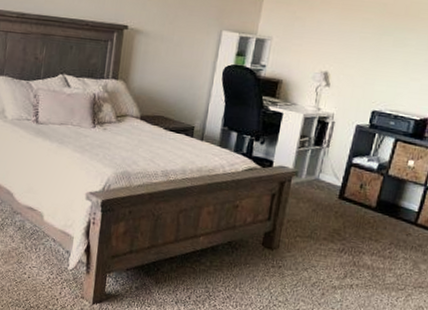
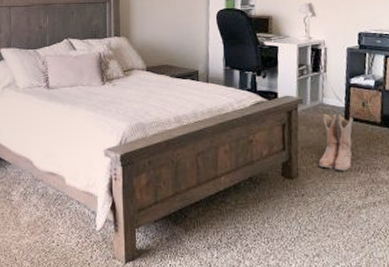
boots: none [302,189,348,250] -> present [318,113,354,171]

